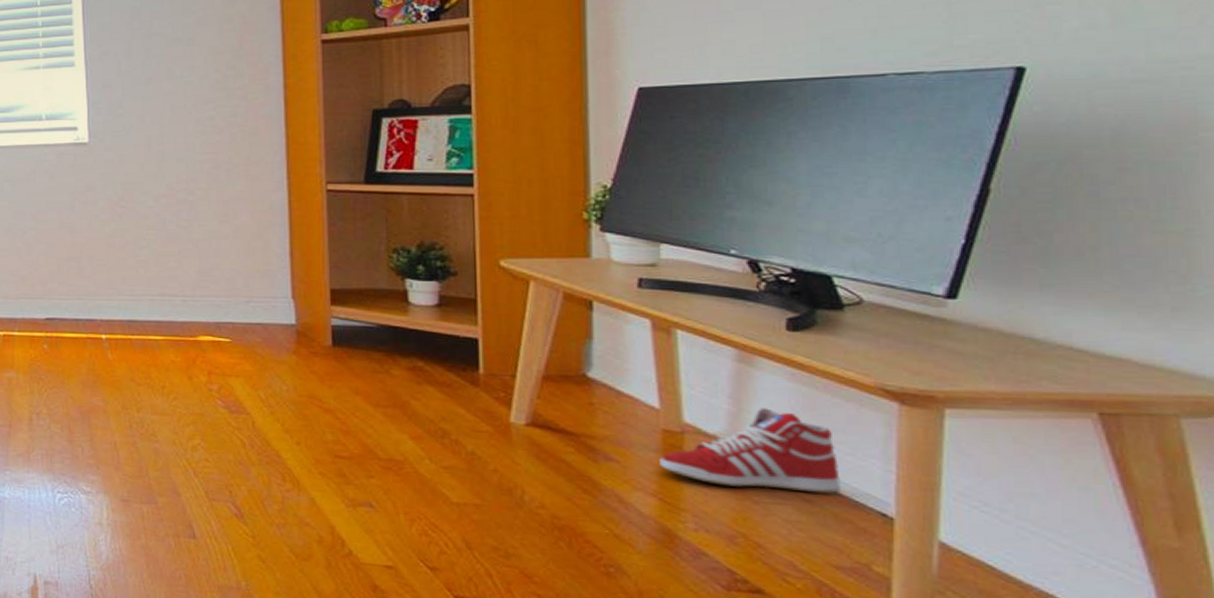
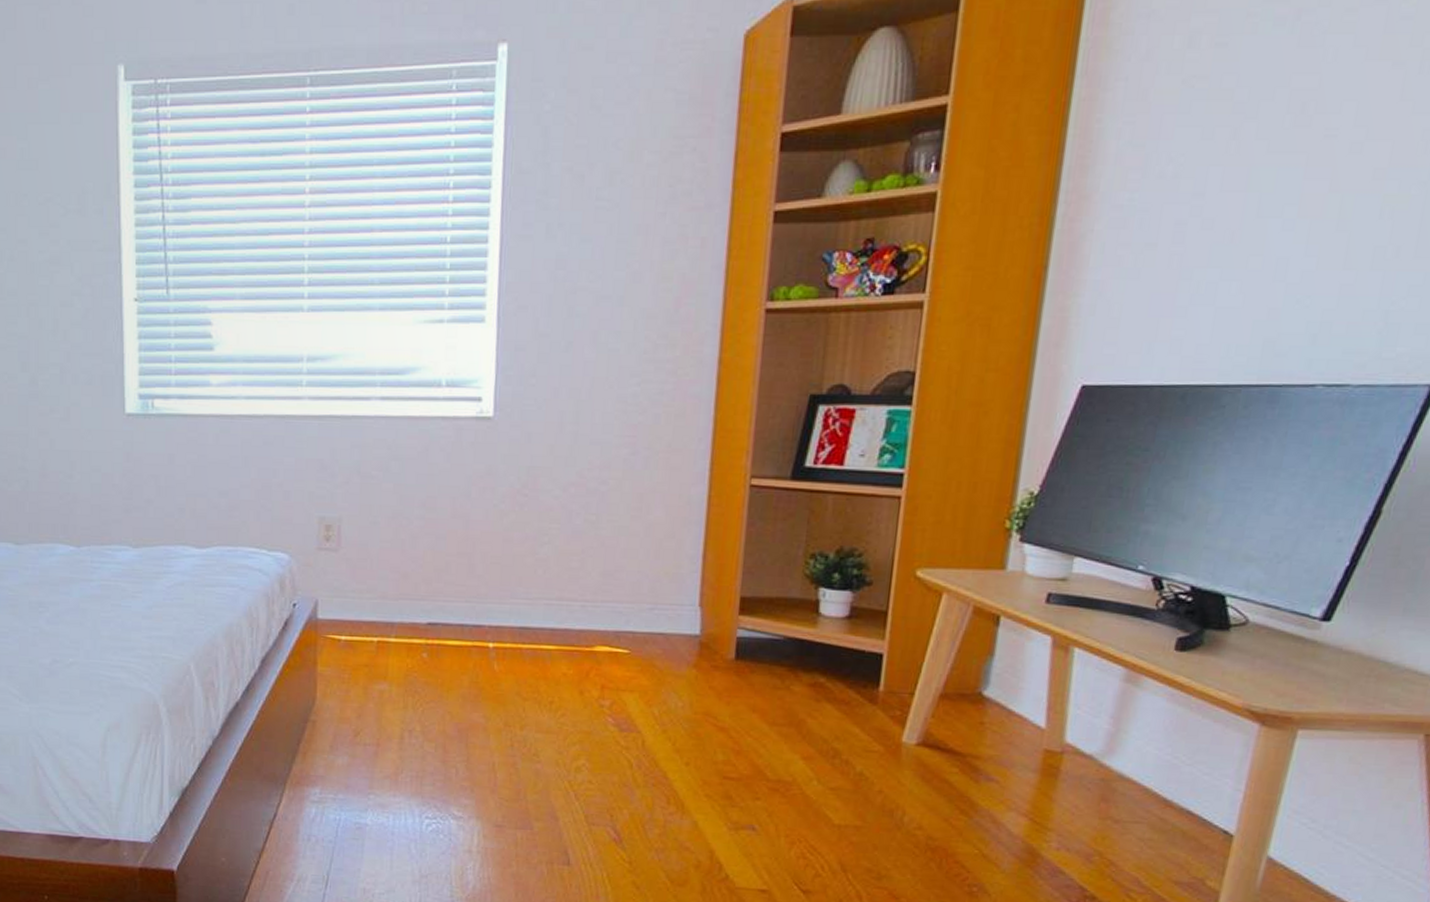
sneaker: present [659,408,841,494] -> none [1035,728,1196,813]

